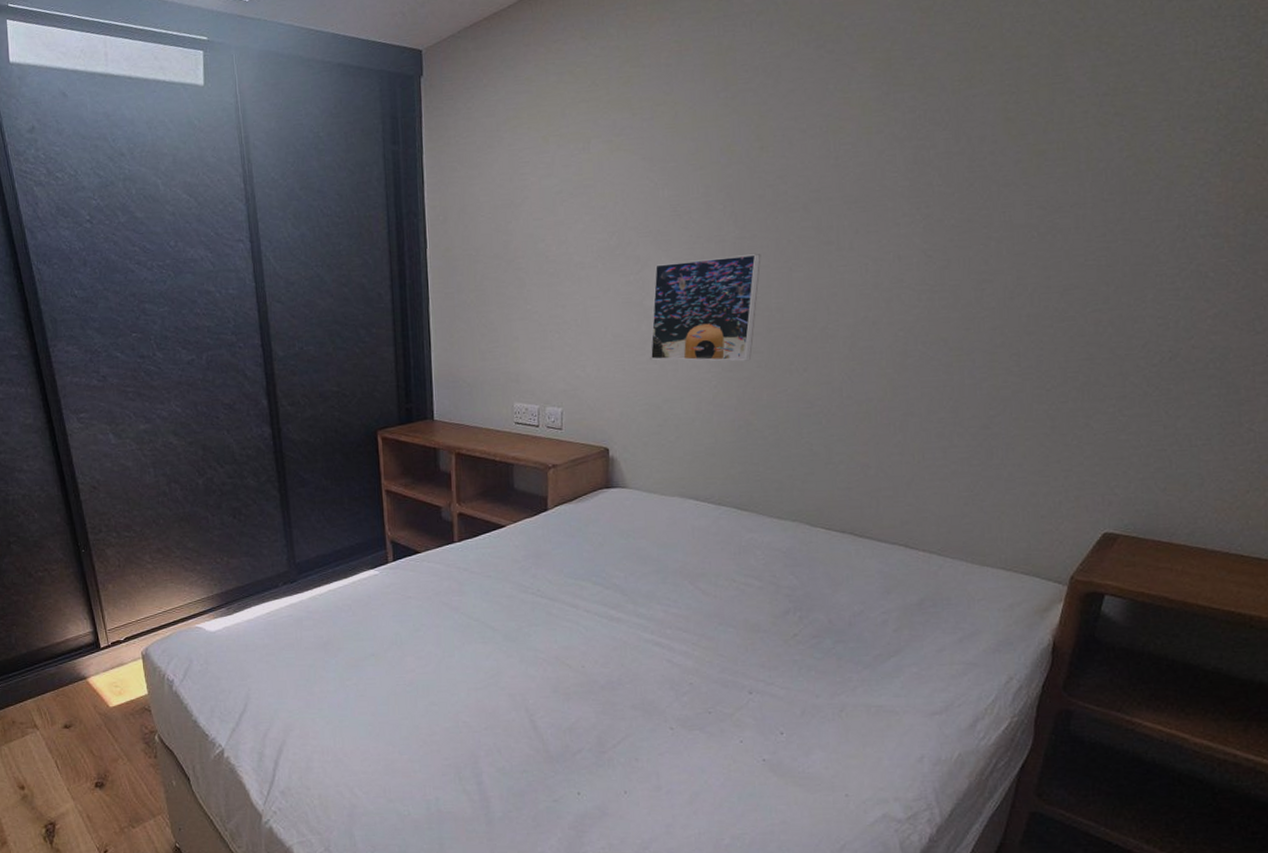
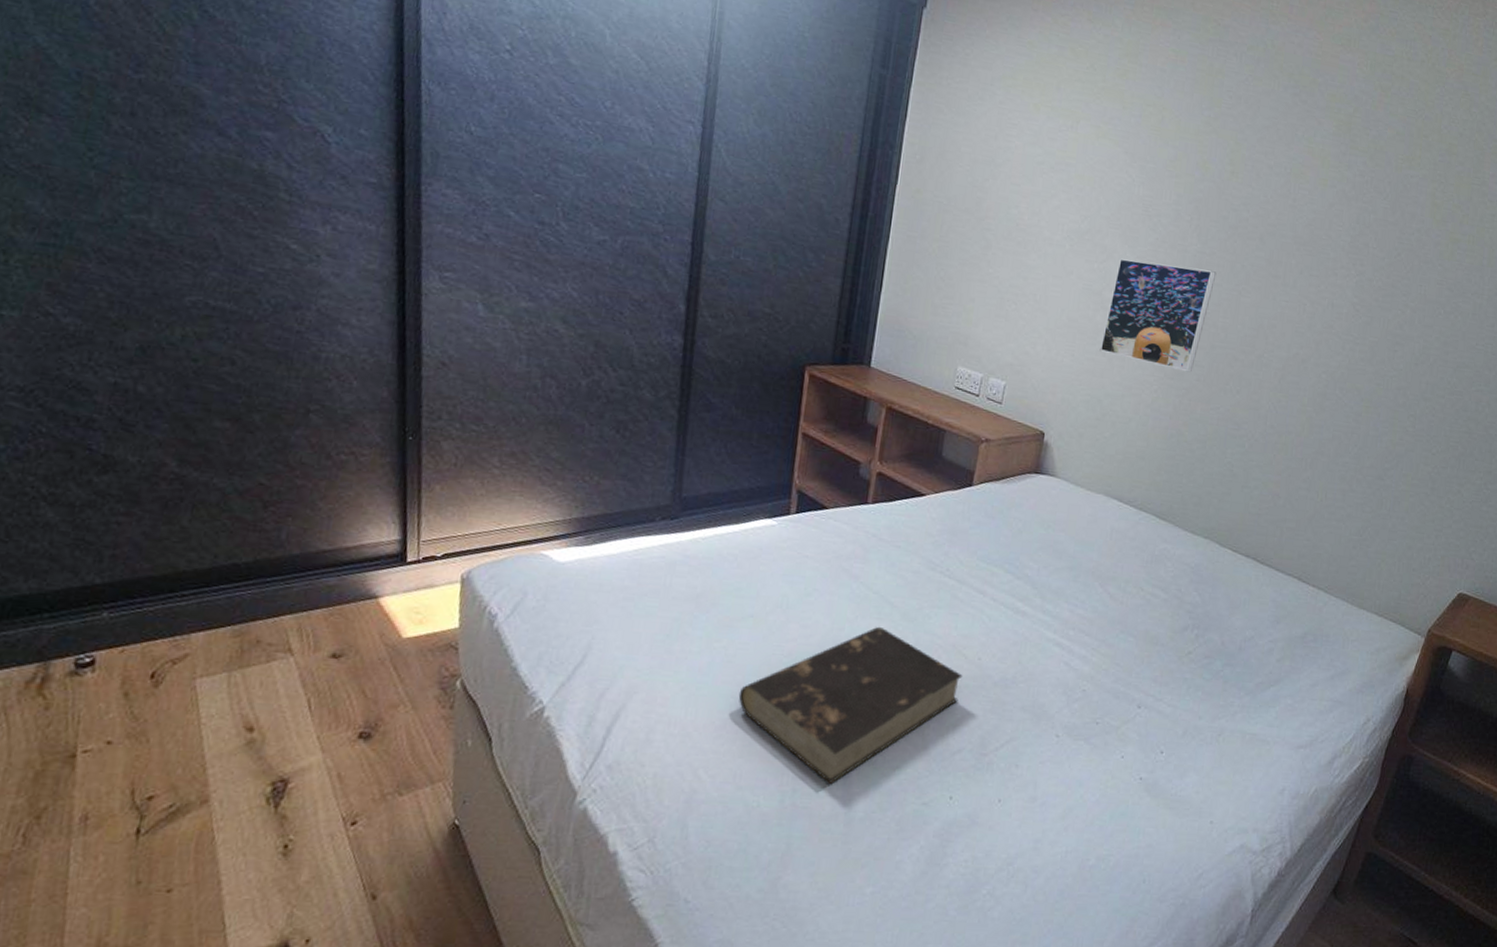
book: none [374,649,570,791] -> present [738,626,963,785]

